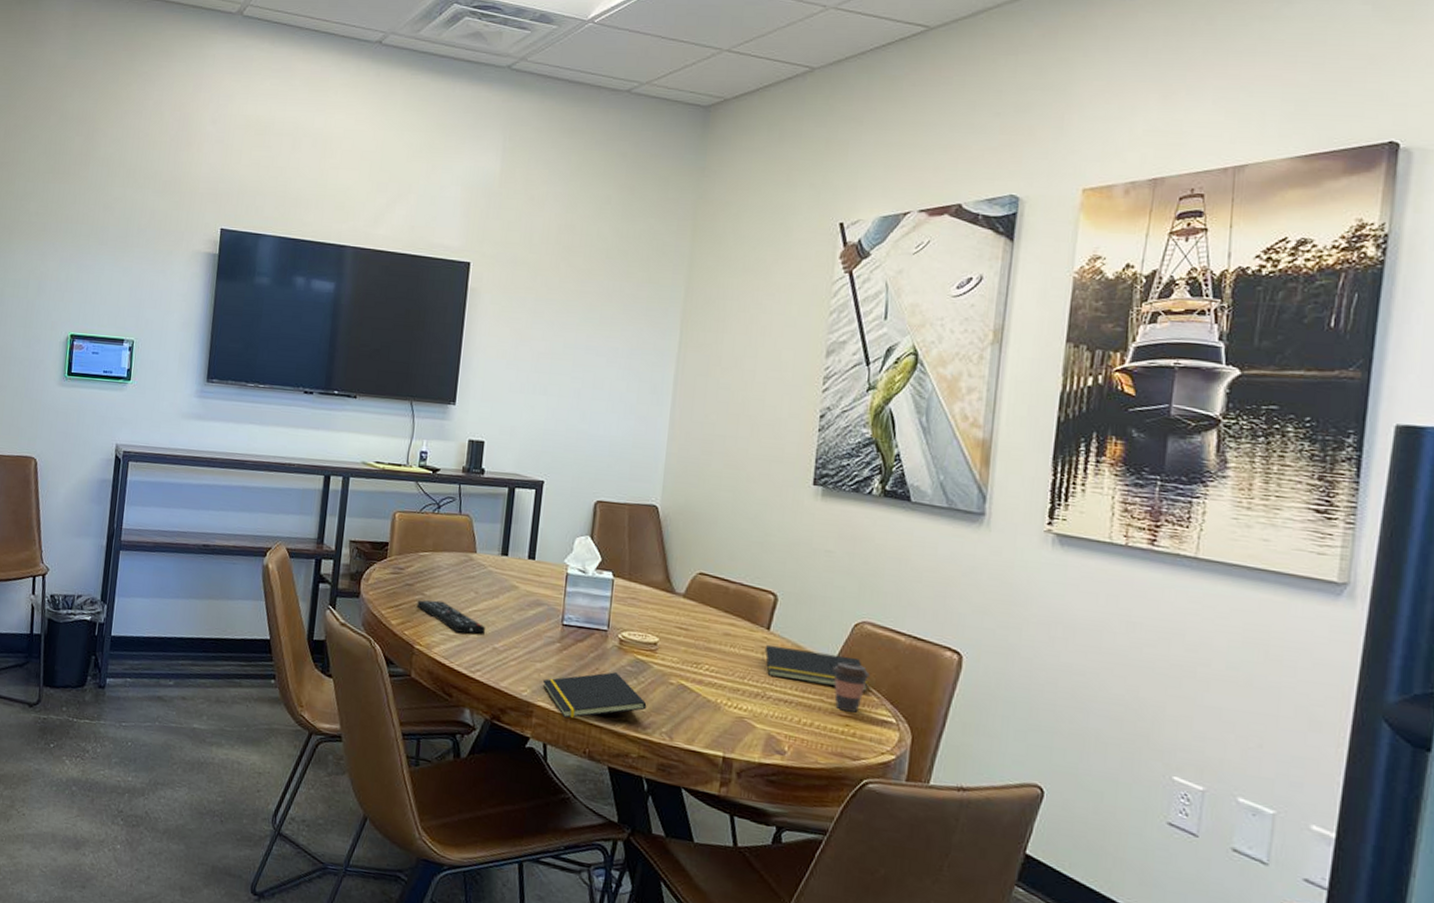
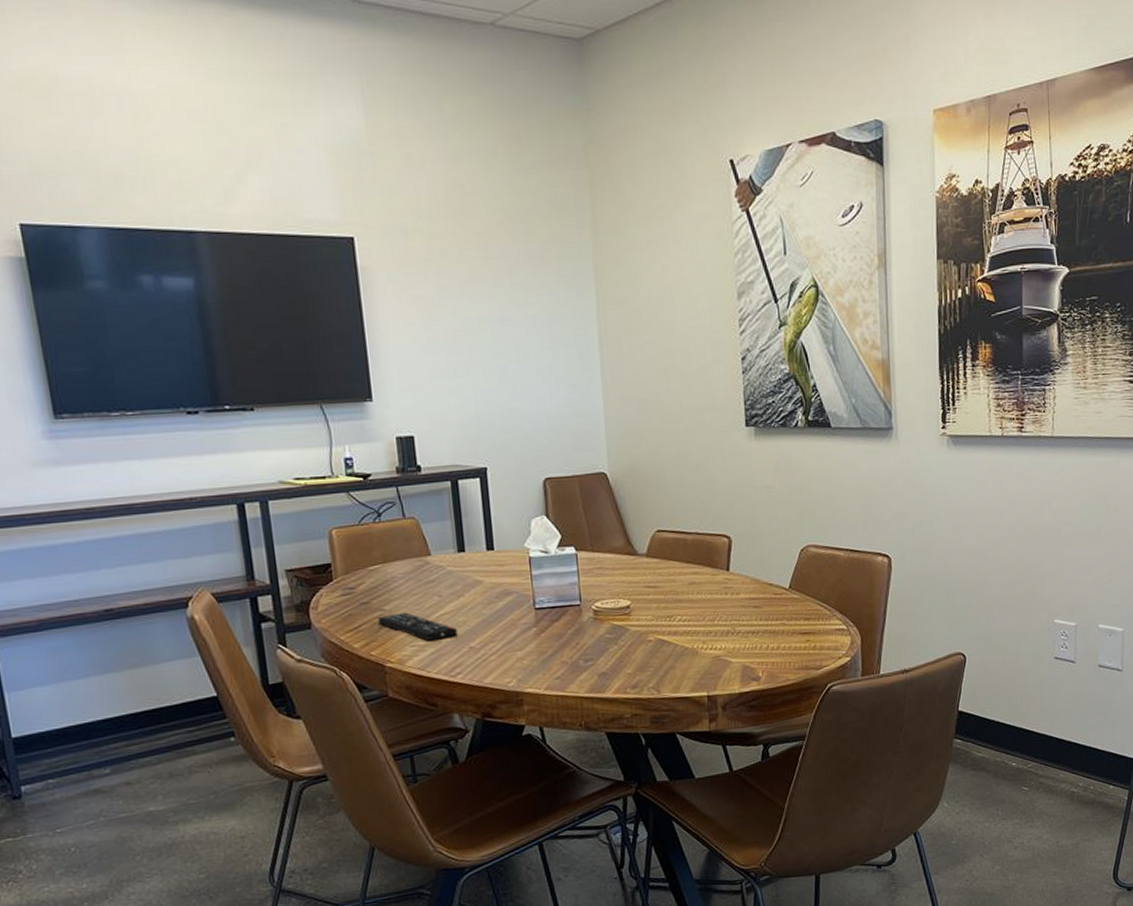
notepad: present [542,672,647,719] -> none [526,643,631,698]
notepad: present [762,644,869,692] -> none [726,579,820,613]
coffee cup: present [832,661,870,713] -> none [788,584,820,629]

